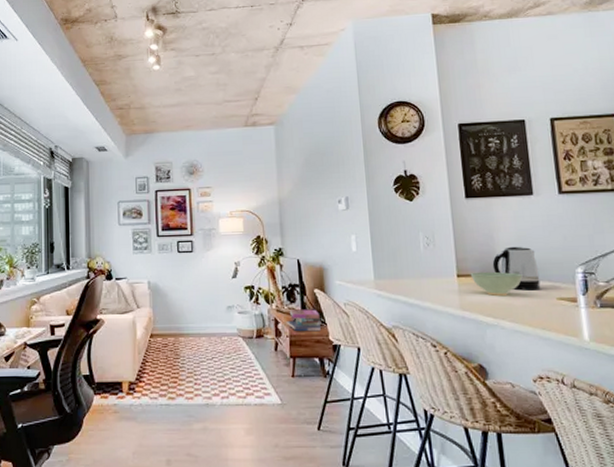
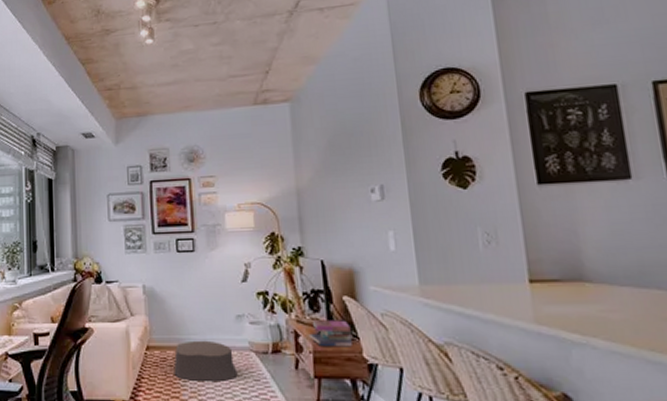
pouf: none [174,328,228,364] -> present [173,340,238,383]
bowl: present [470,271,523,296] -> none [546,276,620,307]
kettle: present [492,246,541,291] -> none [577,244,647,301]

